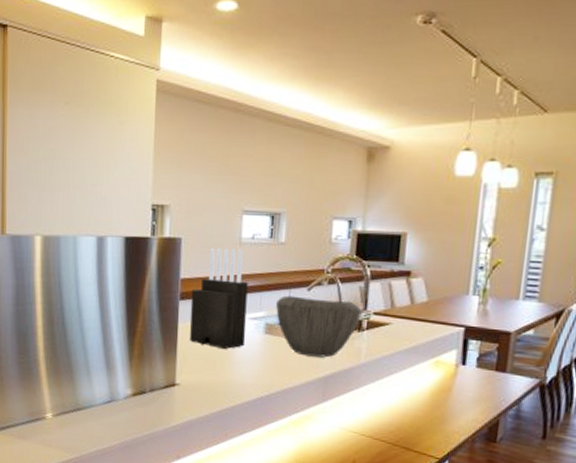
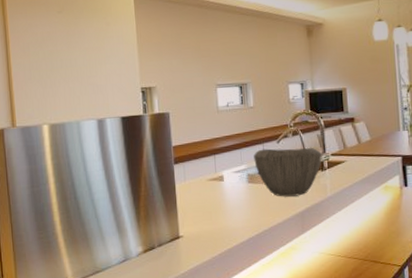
knife block: present [190,247,248,350] -> none [183,116,234,201]

